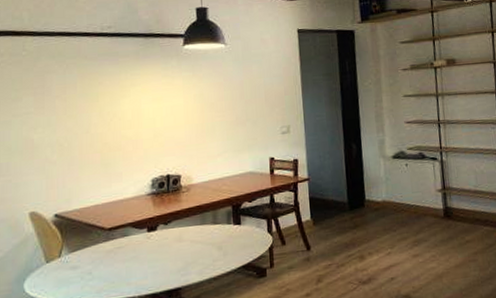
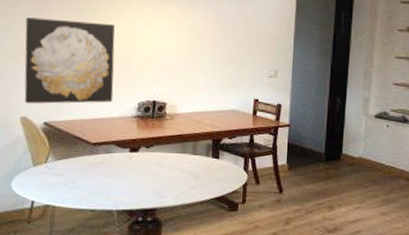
wall art: none [28,104,125,198] -> present [24,17,115,104]

